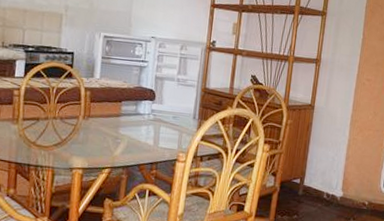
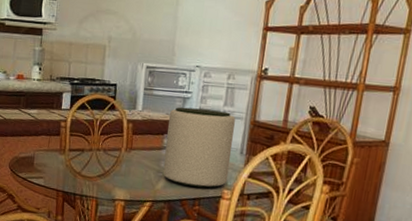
plant pot: none [121,75,188,153] -> present [162,107,236,188]

